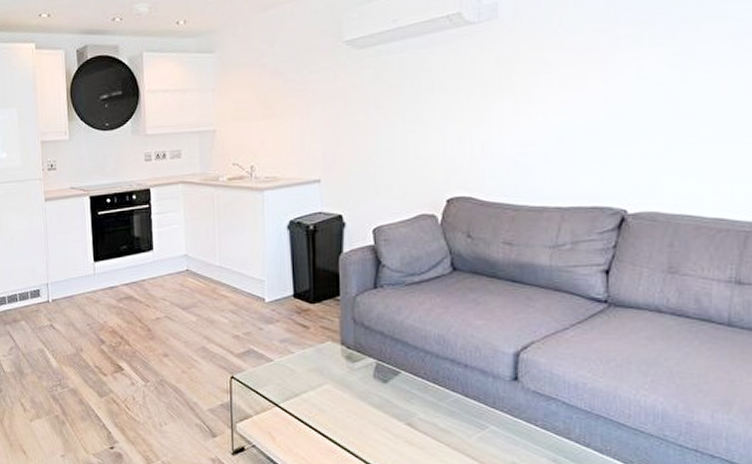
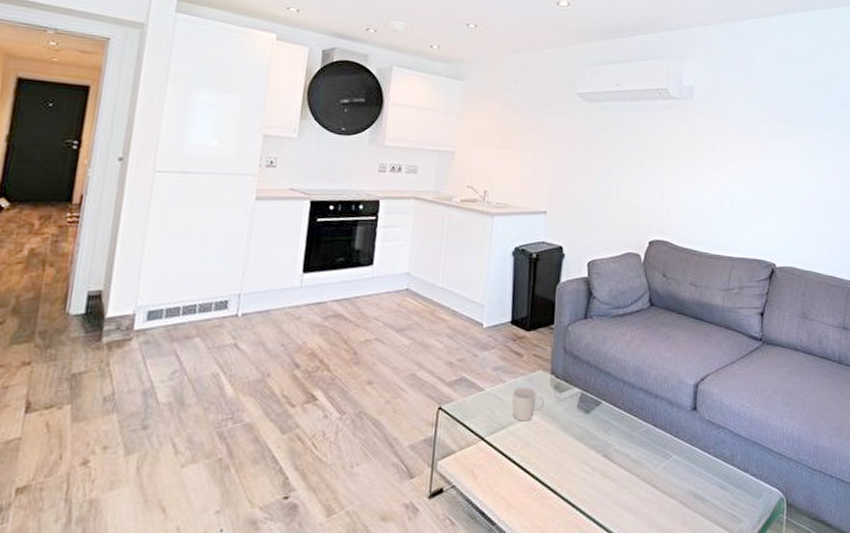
mug: none [302,357,338,390] -> present [511,386,545,421]

